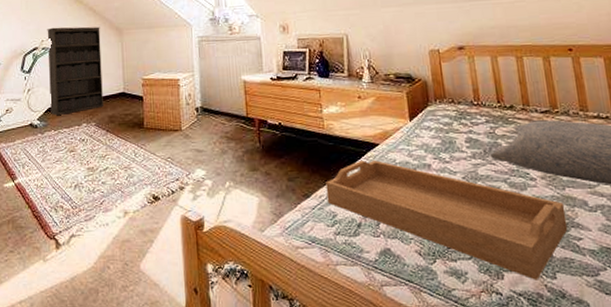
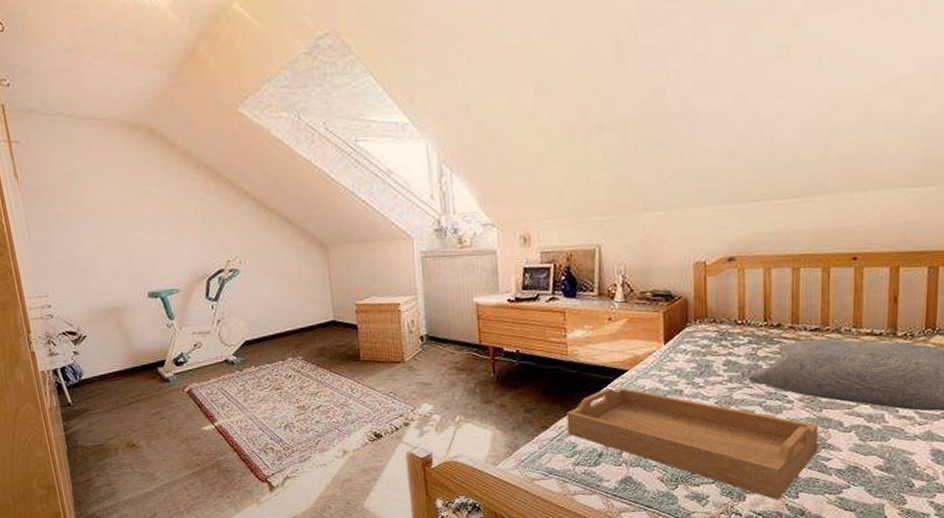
bookshelf: present [47,26,103,115] -> none [232,242,311,349]

